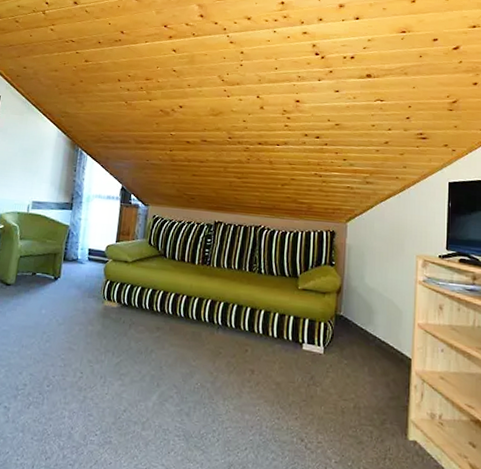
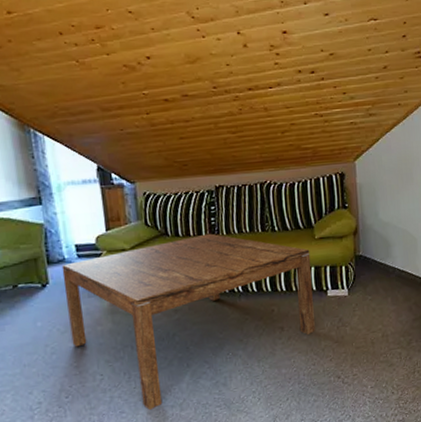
coffee table: none [65,262,292,421] -> present [61,233,315,411]

